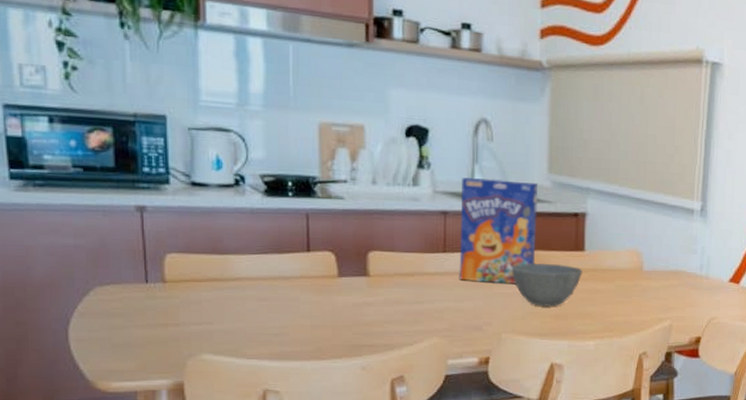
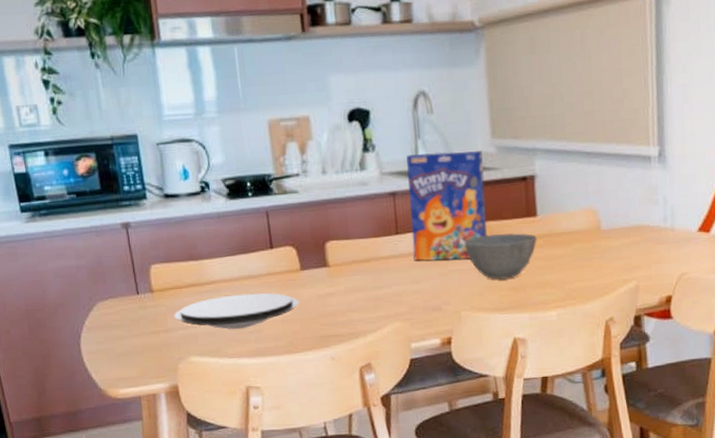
plate: none [188,294,333,330] -> present [174,293,299,329]

